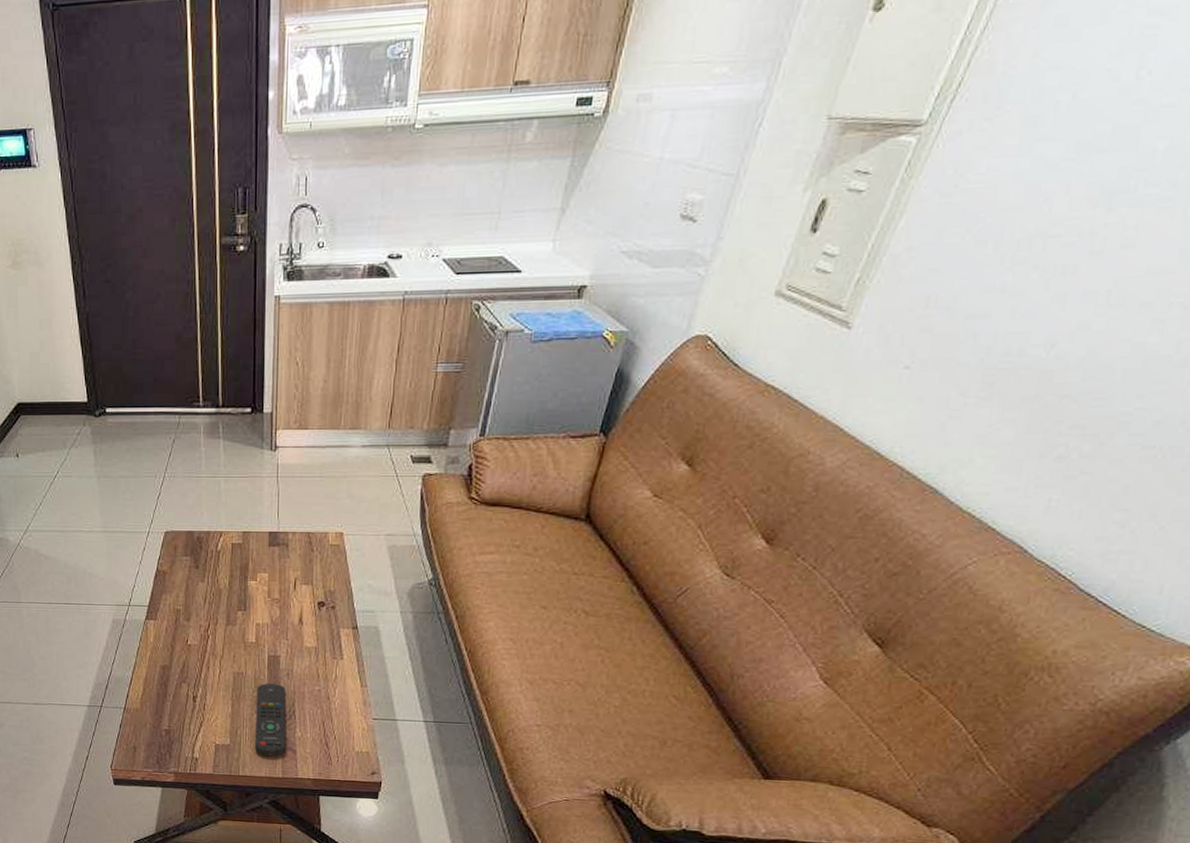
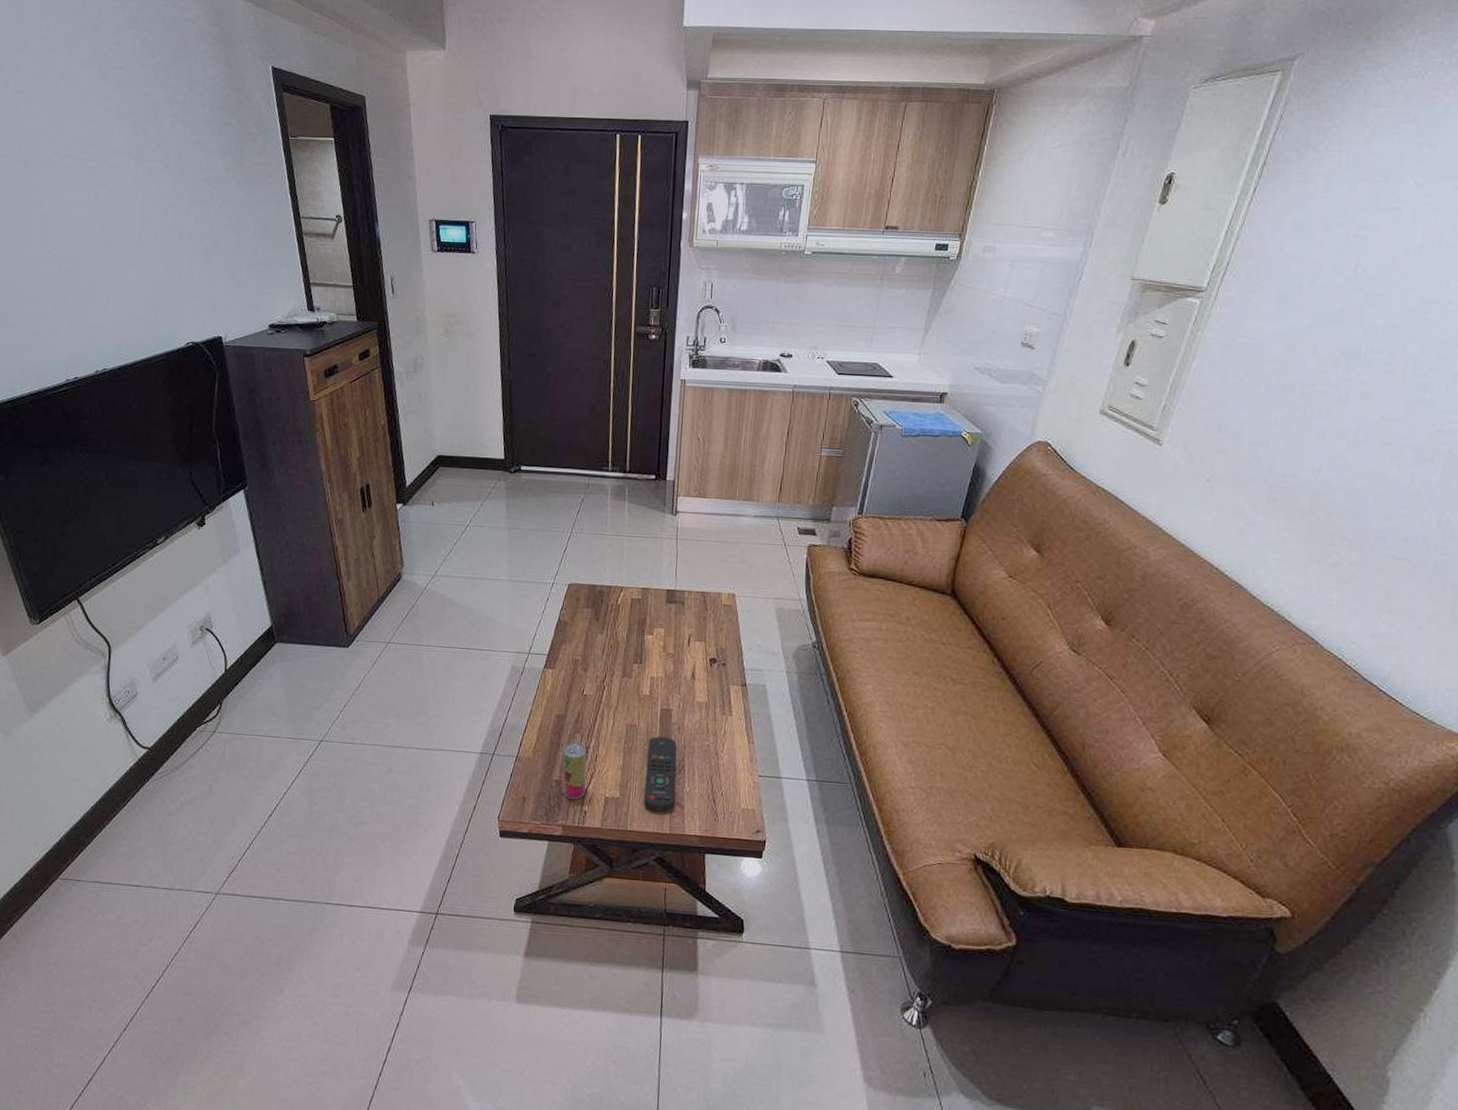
beverage can: none [170,691,196,747] -> present [562,741,587,799]

